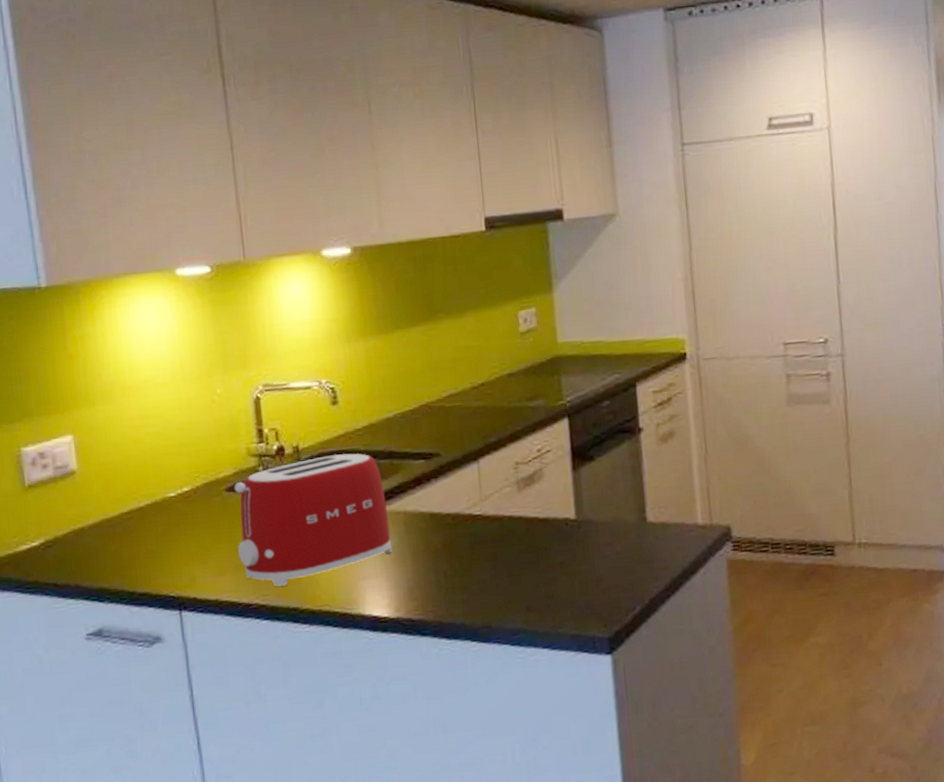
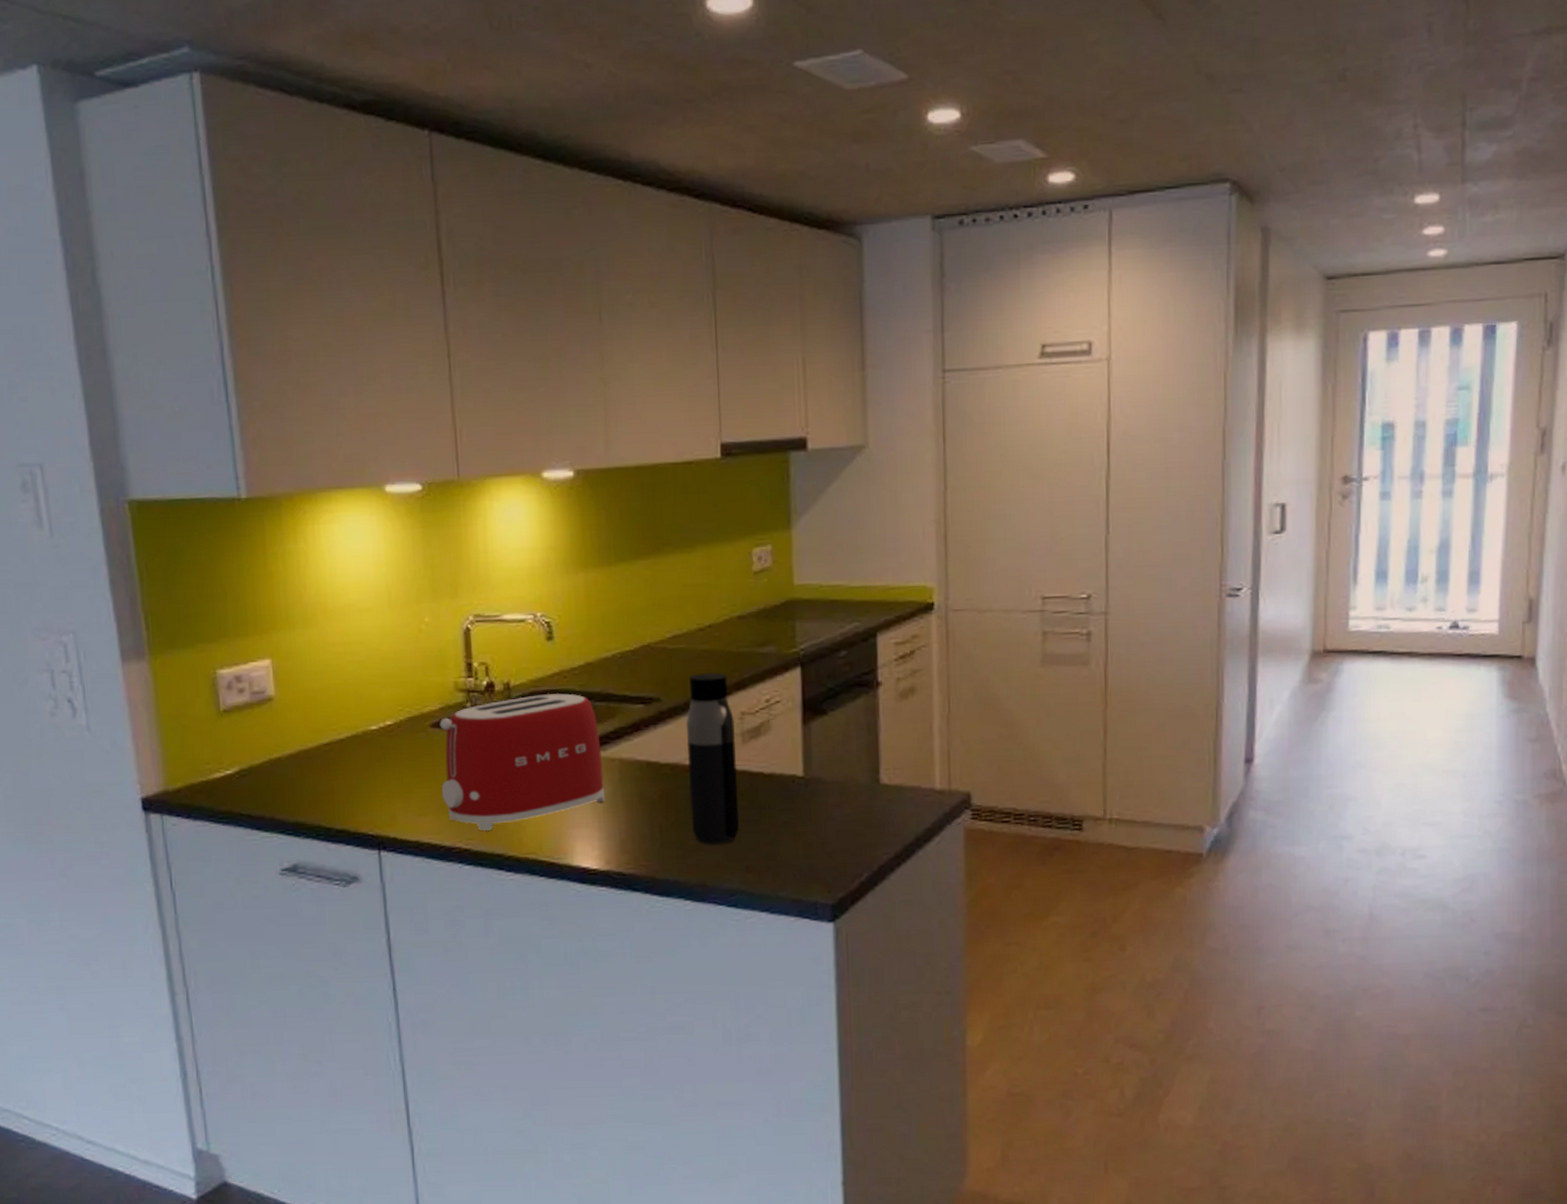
water bottle: none [464,427,519,589] -> present [685,672,740,846]

